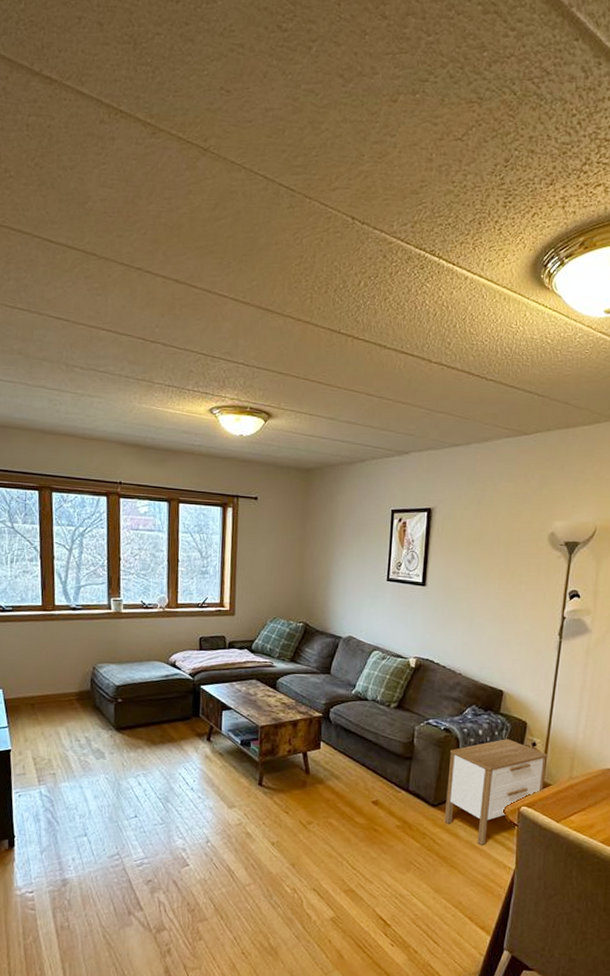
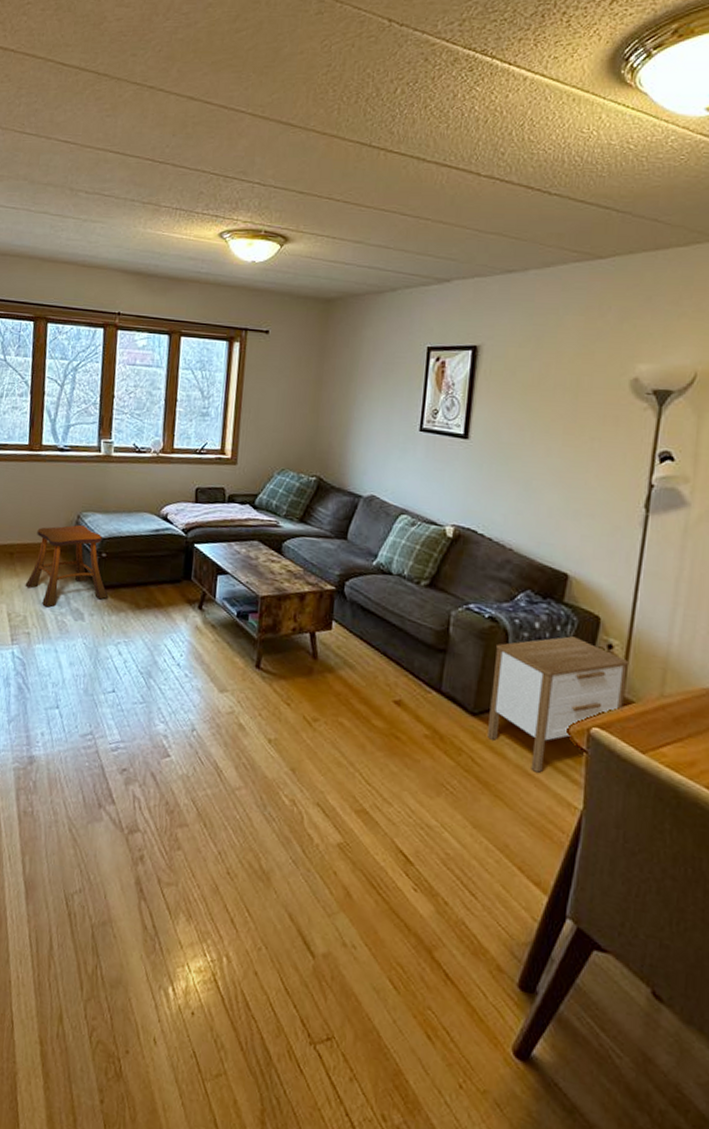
stool: none [48,676,127,750] -> present [25,525,109,607]

